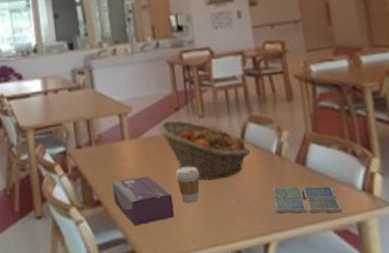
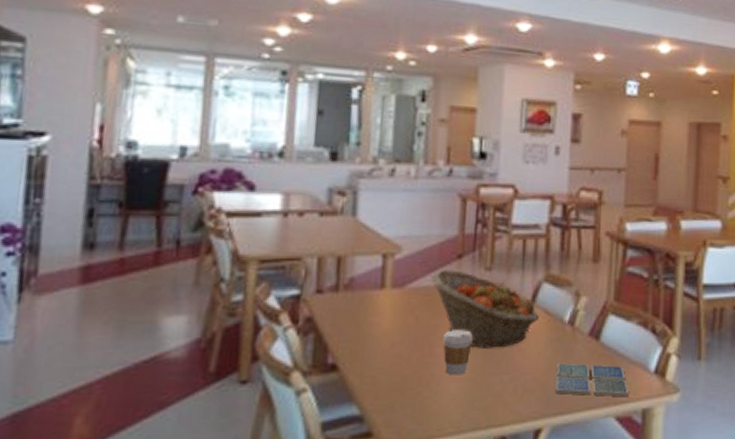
tissue box: present [112,175,175,227] -> none [355,336,434,401]

